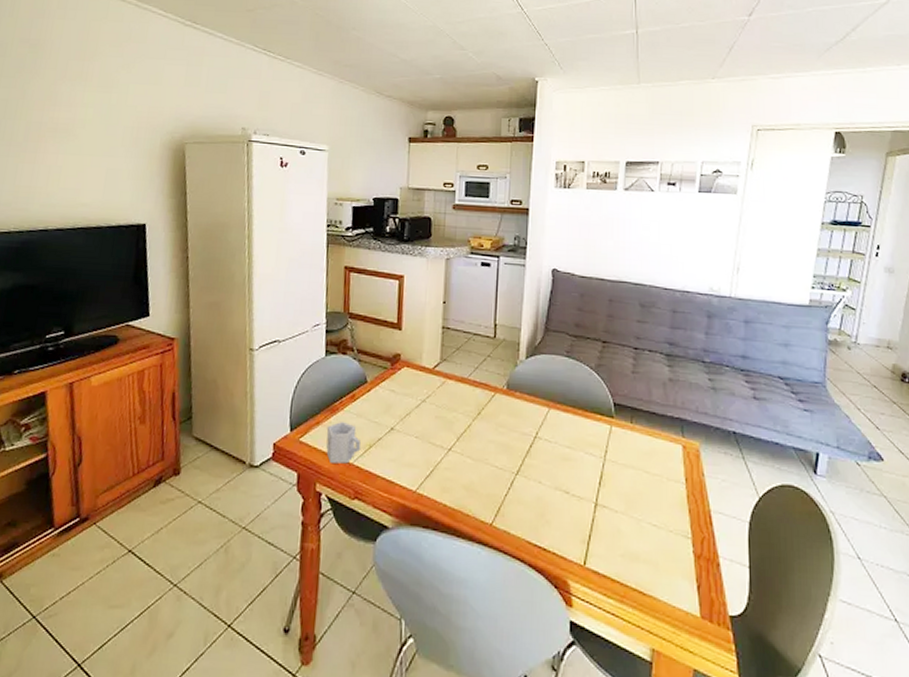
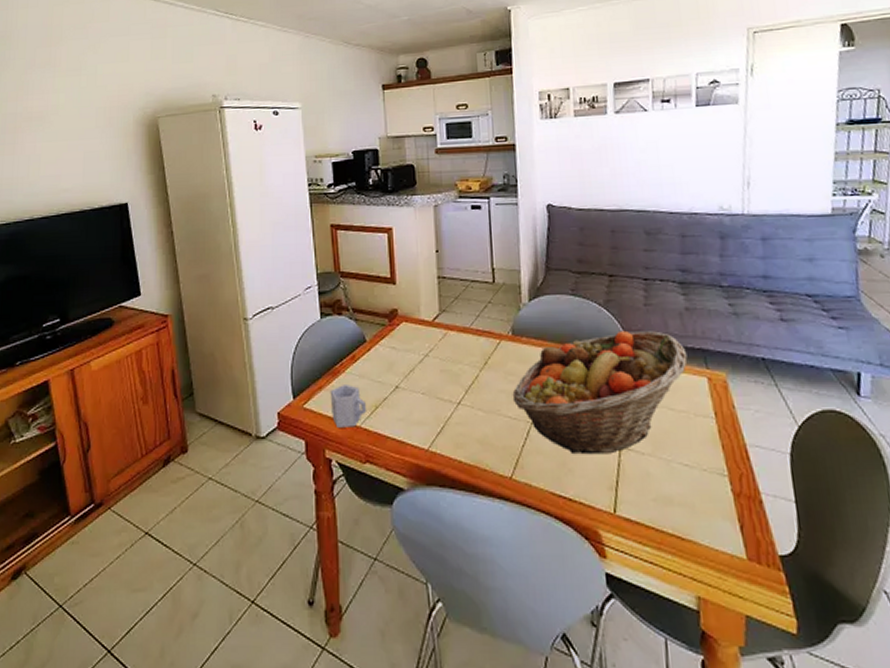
fruit basket: none [501,394,666,510] -> present [512,330,688,455]

